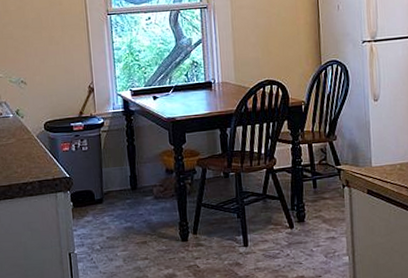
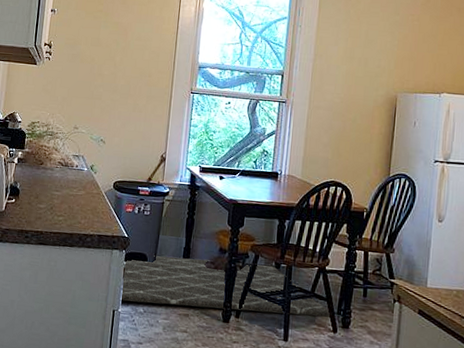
rug: none [72,176,285,242] -> present [119,255,331,317]

